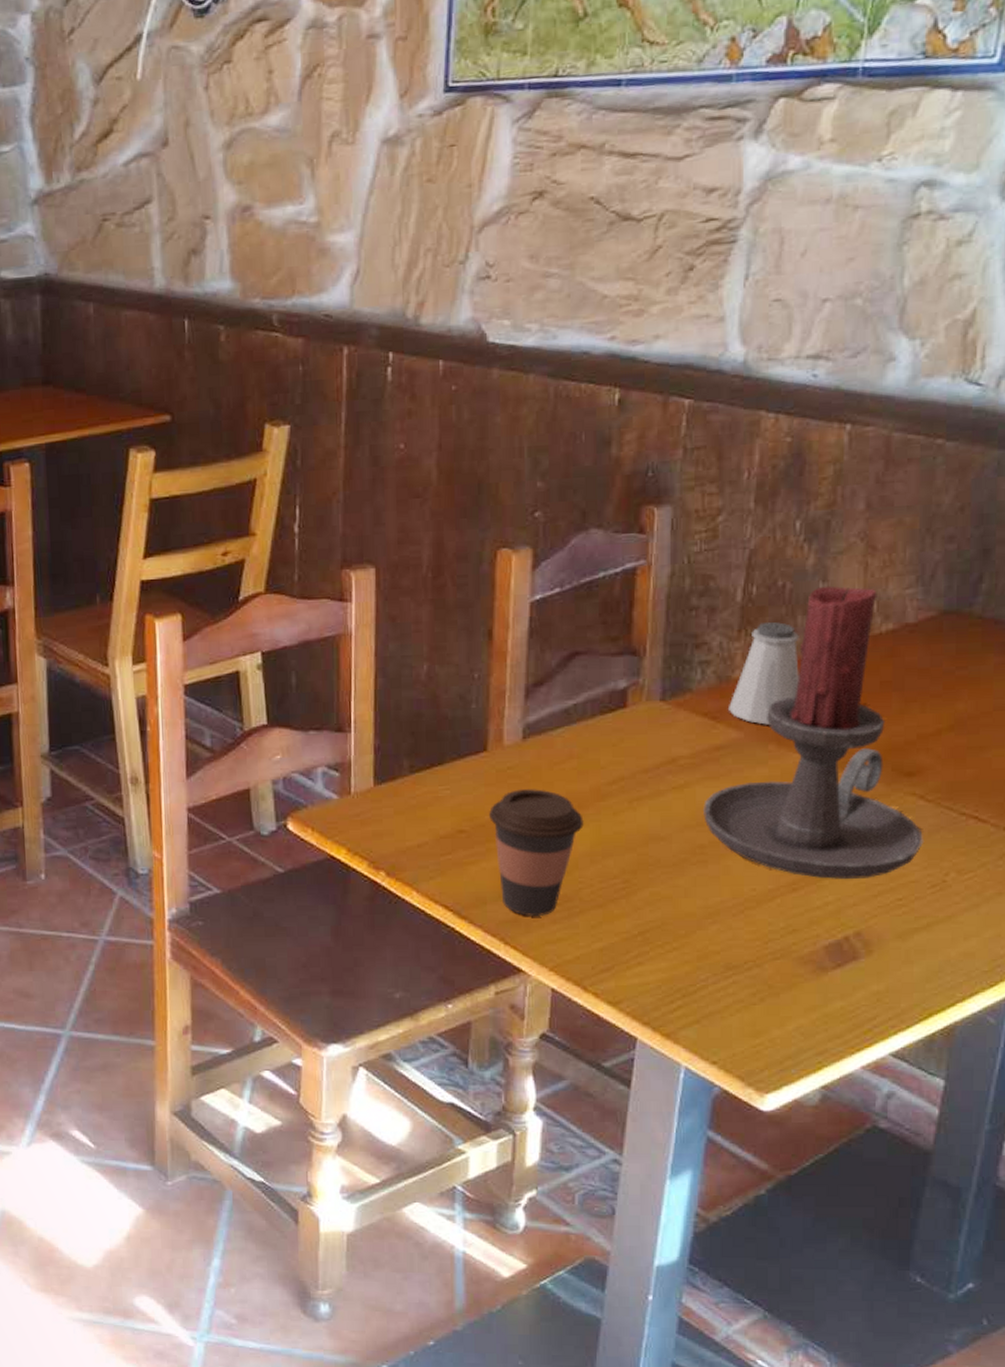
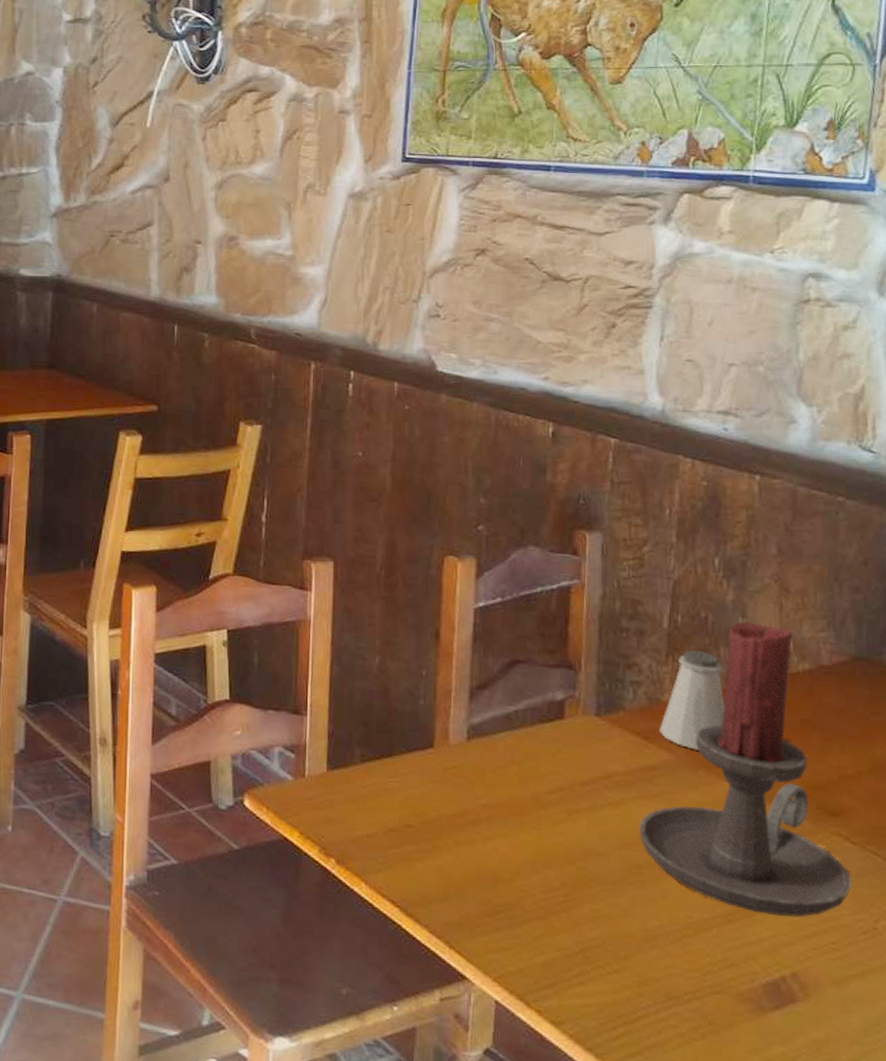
coffee cup: present [489,789,584,916] -> none [435,789,525,922]

